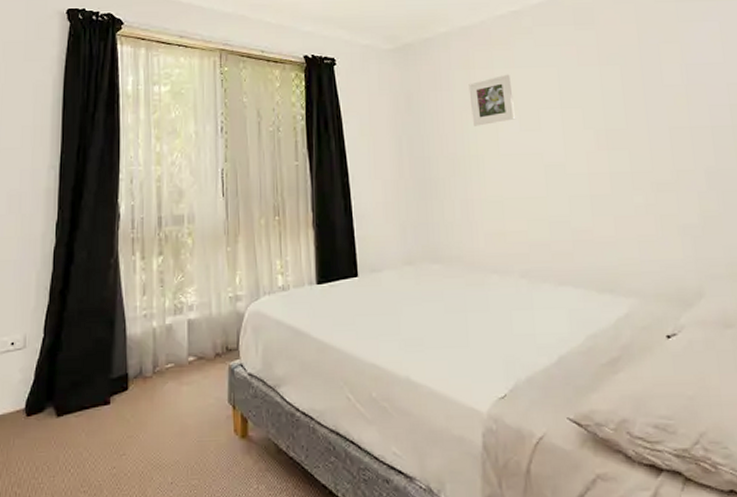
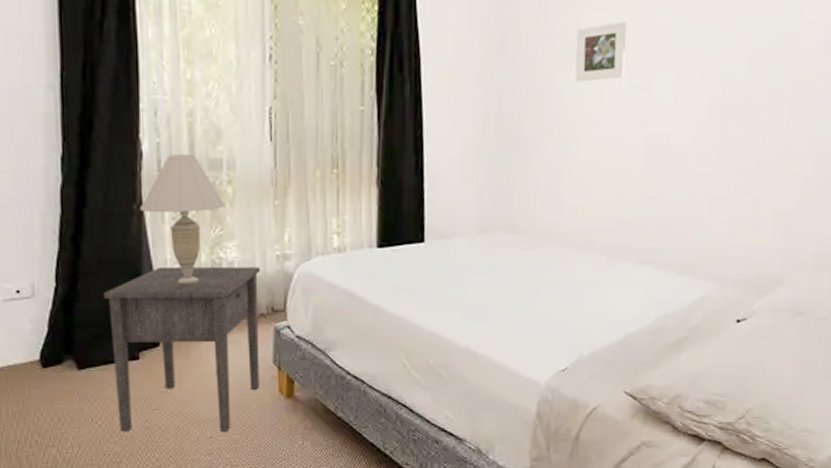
nightstand: none [82,309,217,481] -> present [103,266,261,433]
table lamp: none [117,213,187,329] -> present [140,154,226,284]

